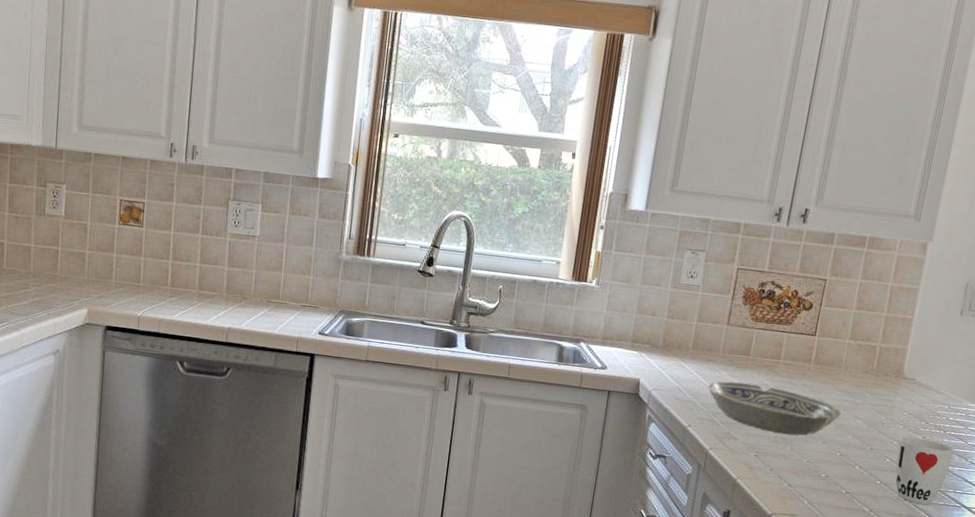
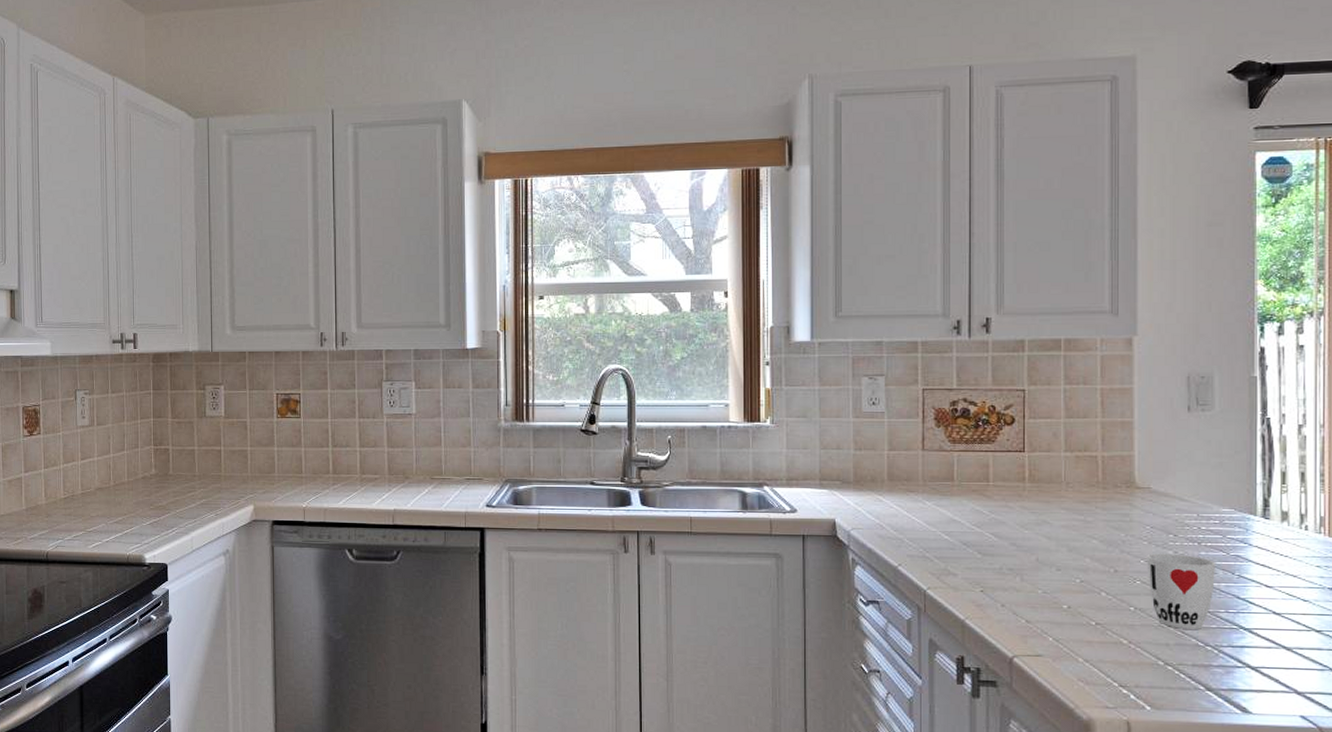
bowl: present [707,381,842,435] -> none [912,512,1072,565]

